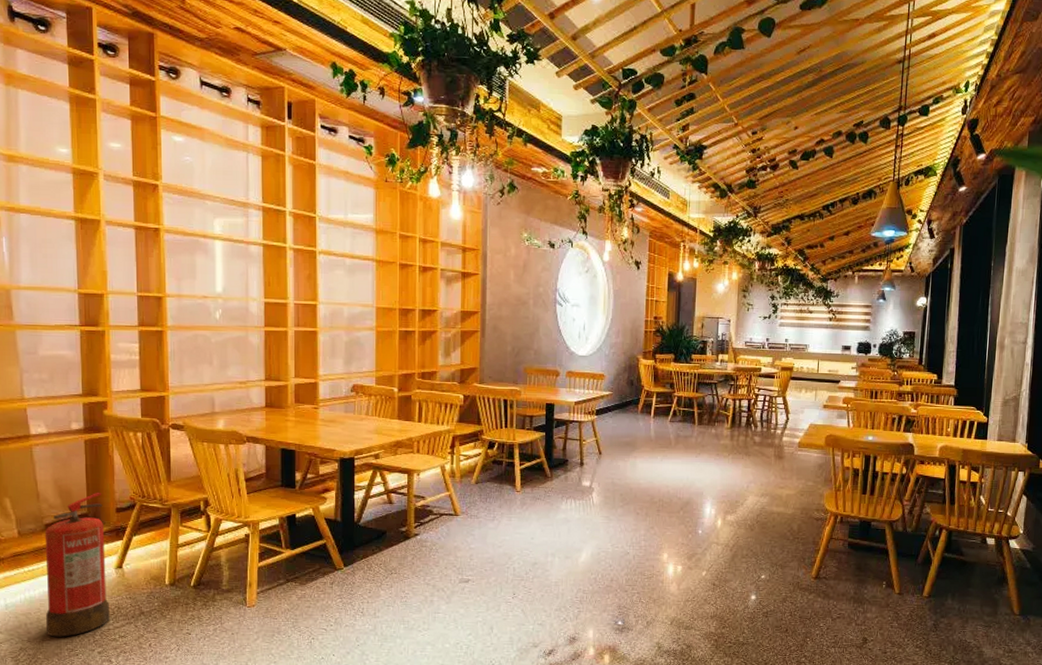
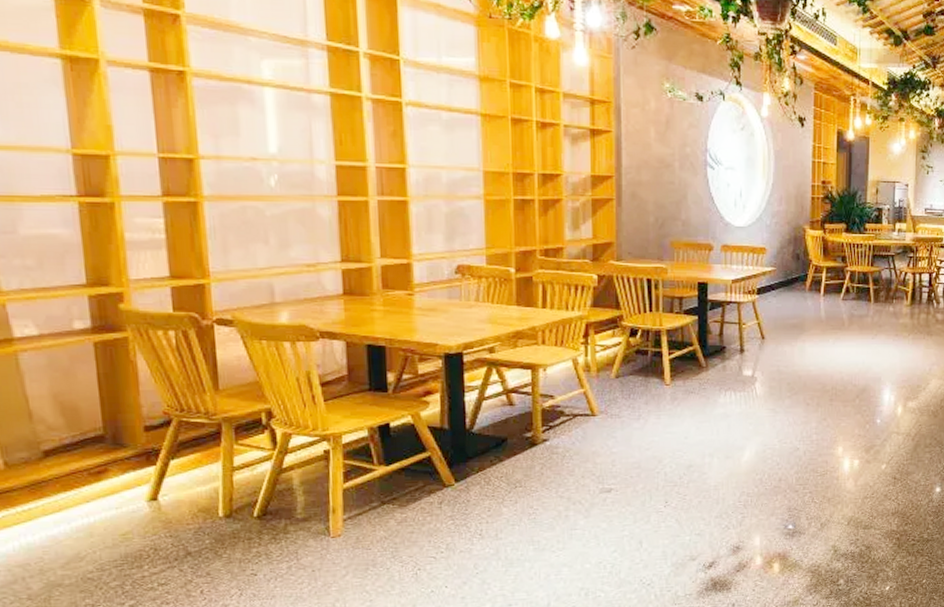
fire extinguisher: present [44,492,110,637] -> none [43,407,144,591]

